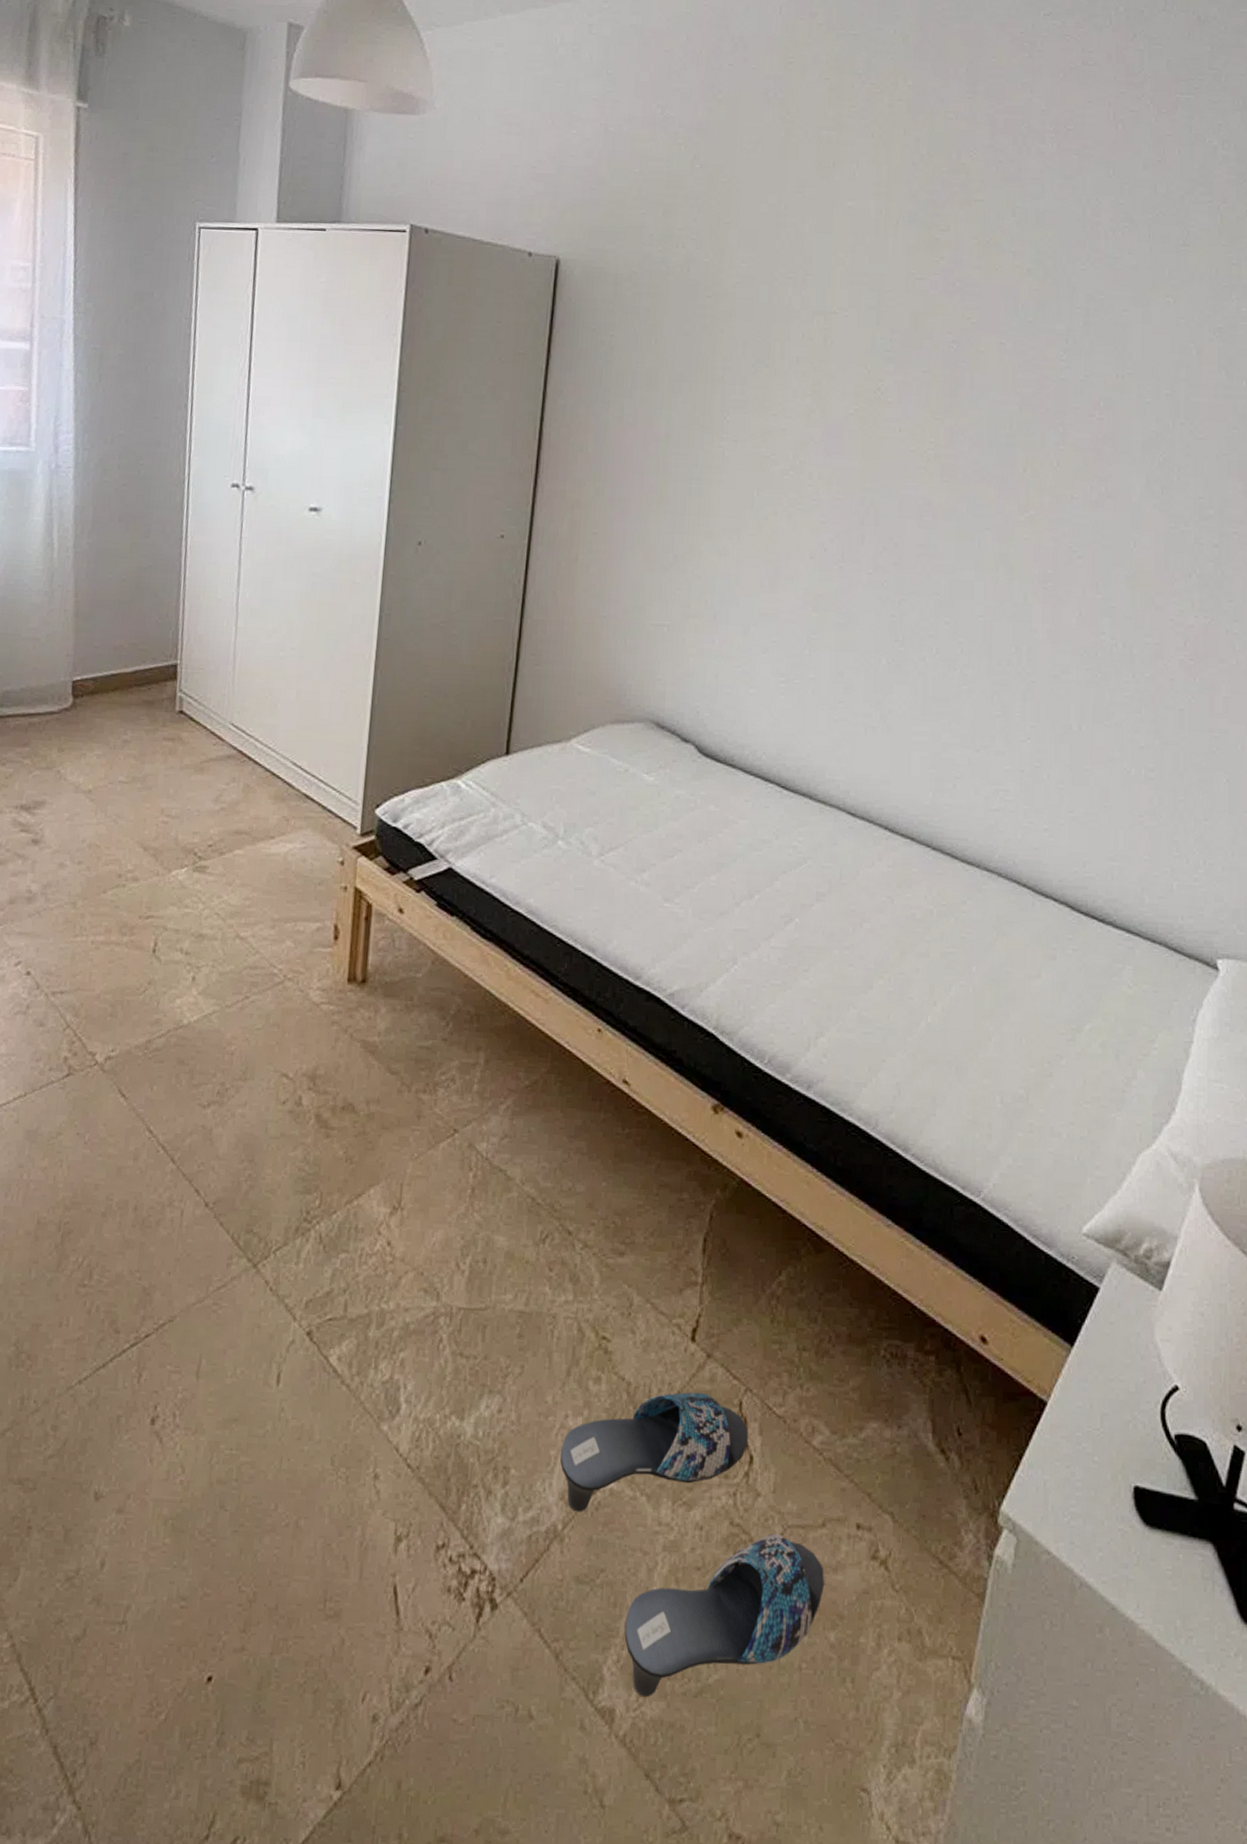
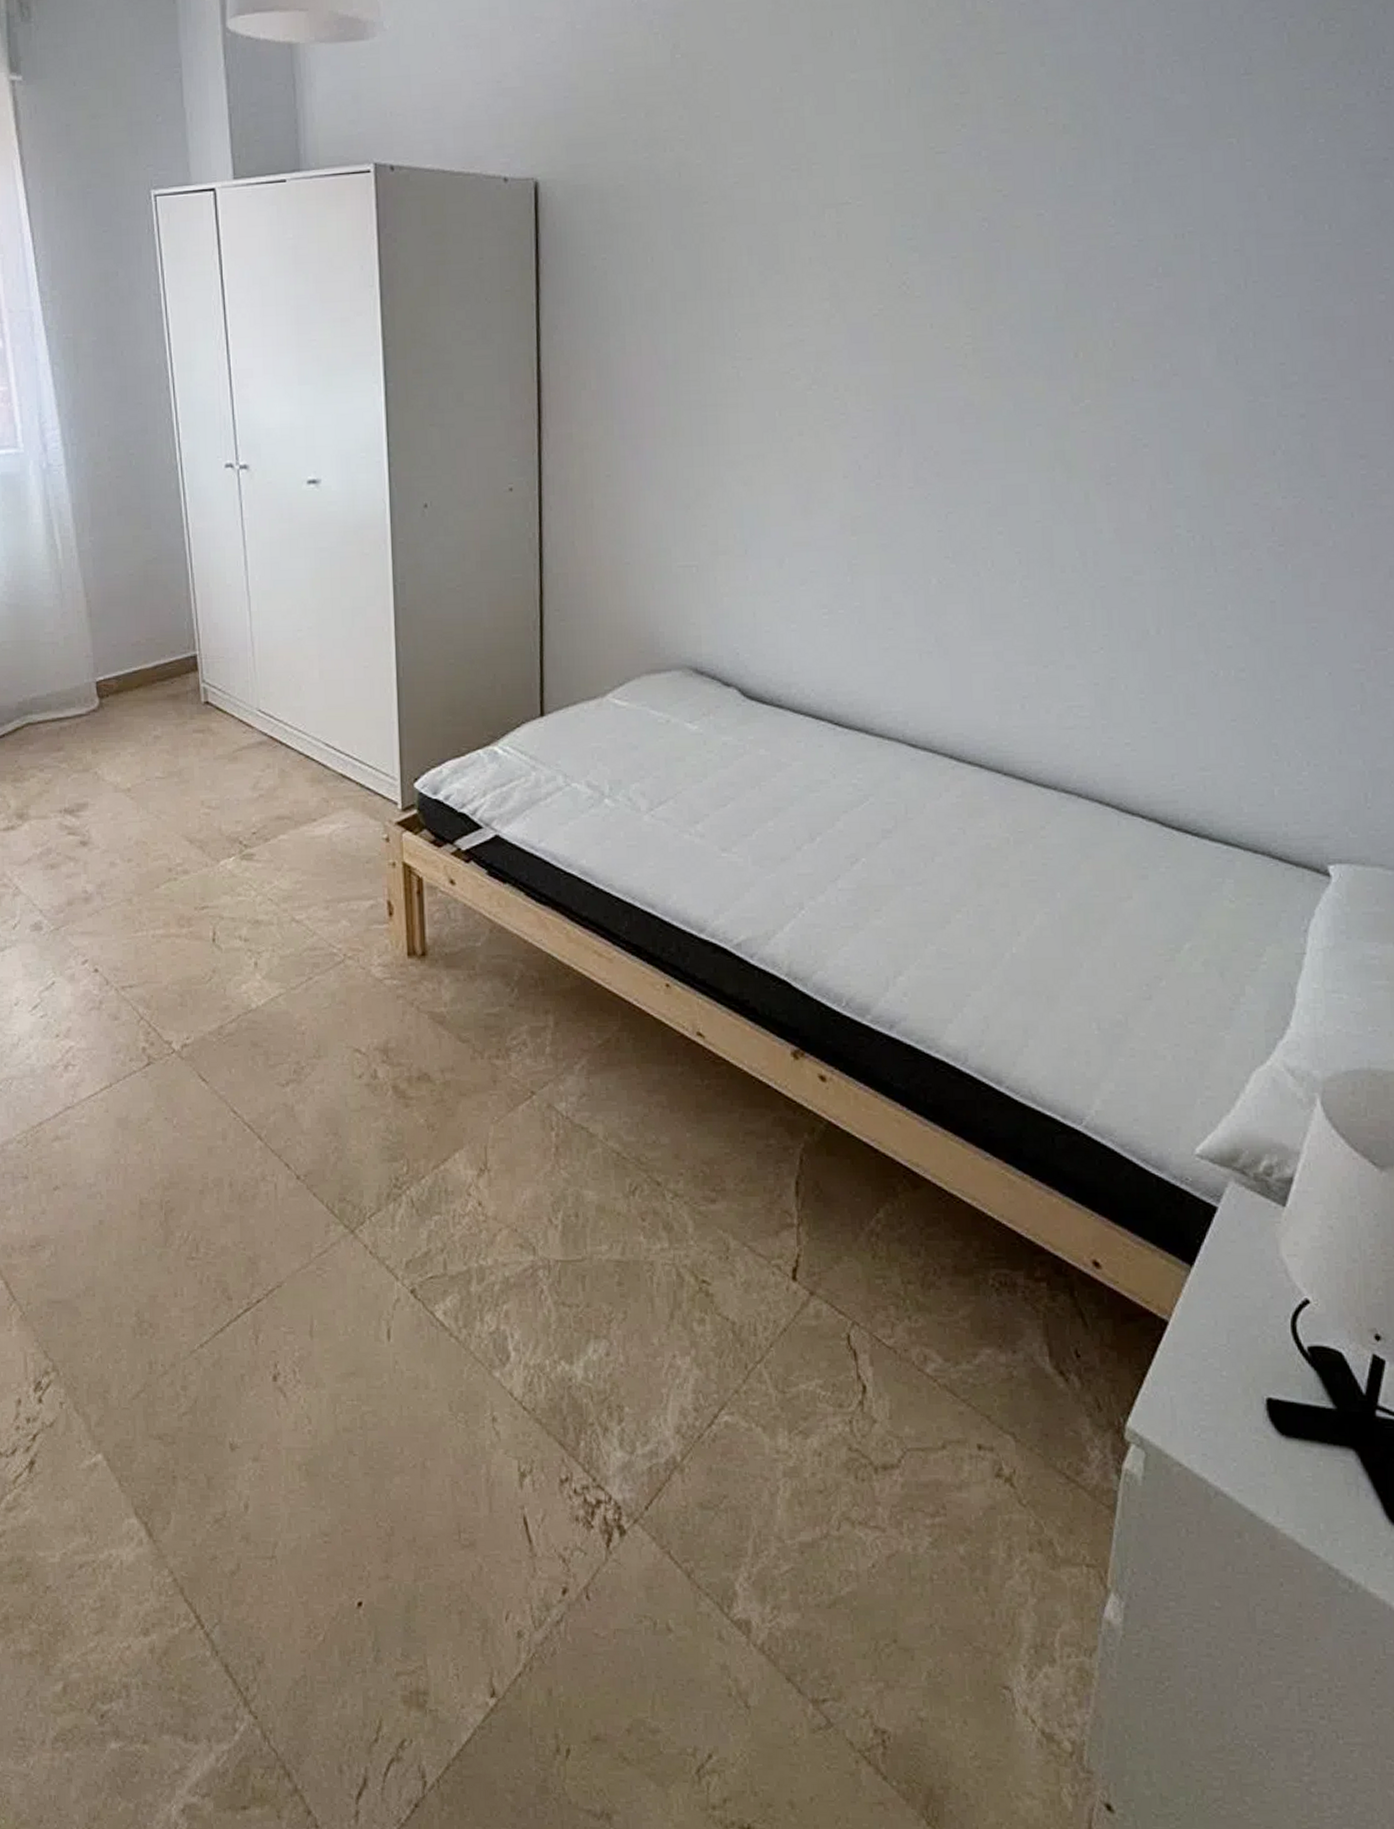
slippers: present [559,1392,824,1698] -> none [671,1328,949,1610]

